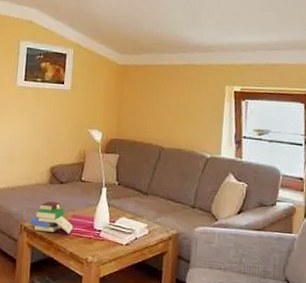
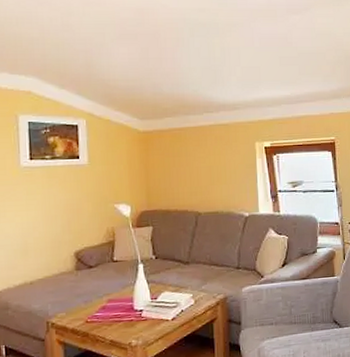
book: present [29,201,74,235] -> none [57,289,111,325]

